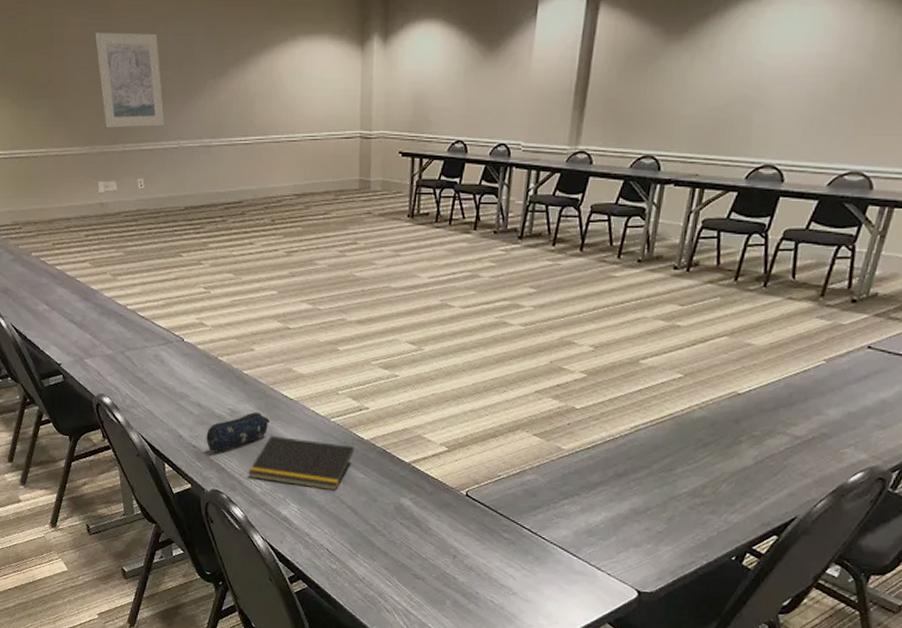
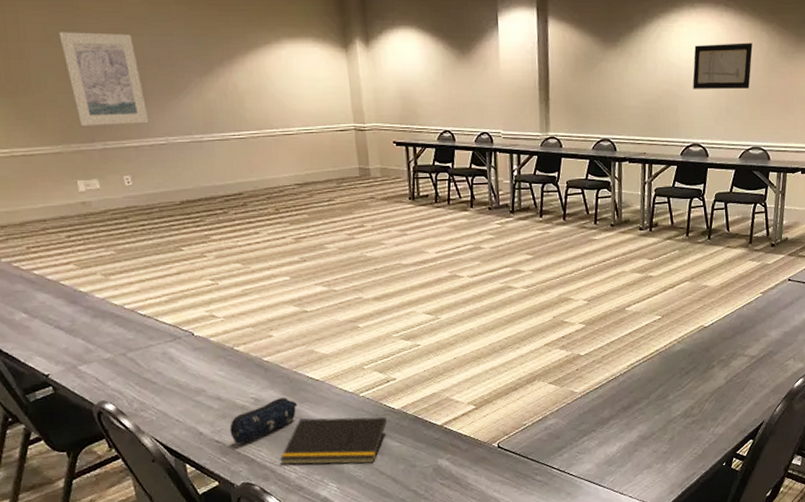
wall art: none [778,31,878,94] -> present [692,43,753,89]

